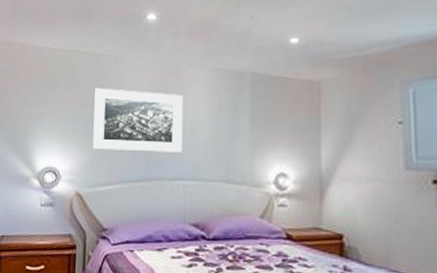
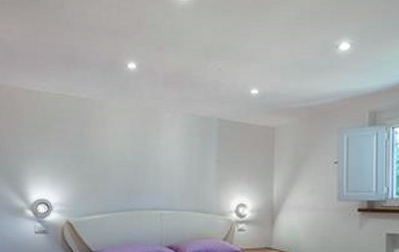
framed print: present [92,88,184,152] -> none [80,129,160,186]

